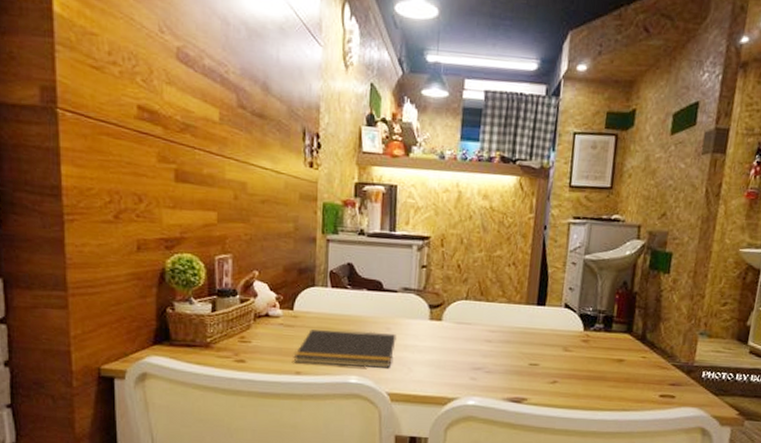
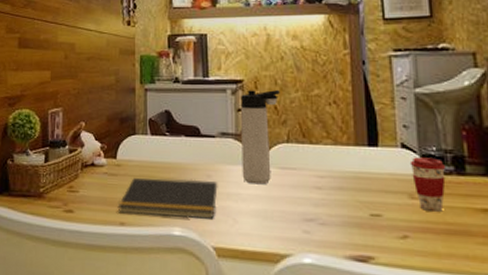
thermos bottle: none [420,247,465,338] -> present [241,90,280,185]
coffee cup: none [568,316,598,363] -> present [409,157,447,213]

